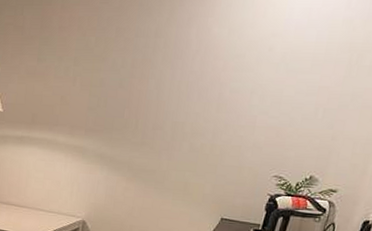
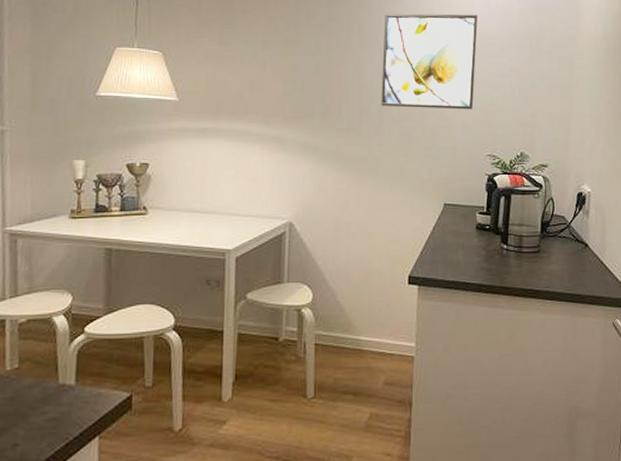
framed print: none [175,25,294,130] -> present [381,13,478,110]

